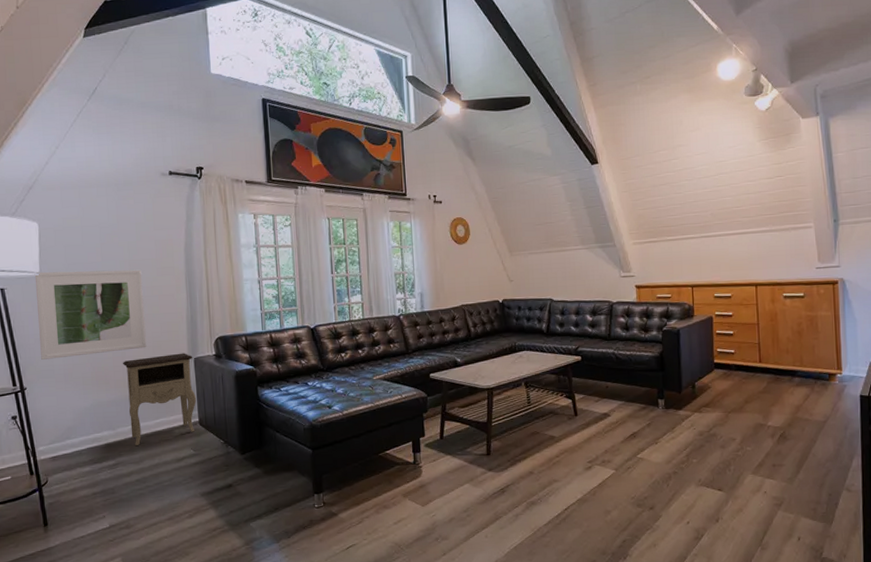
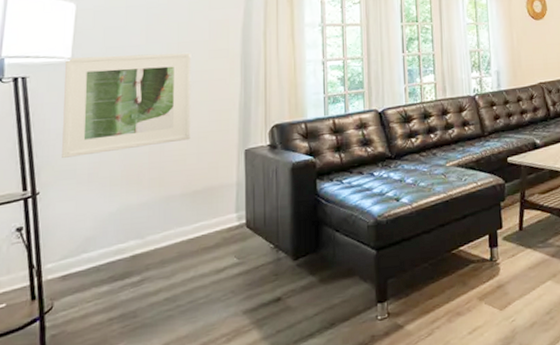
nightstand: present [123,353,197,445] -> none [161,144,245,256]

